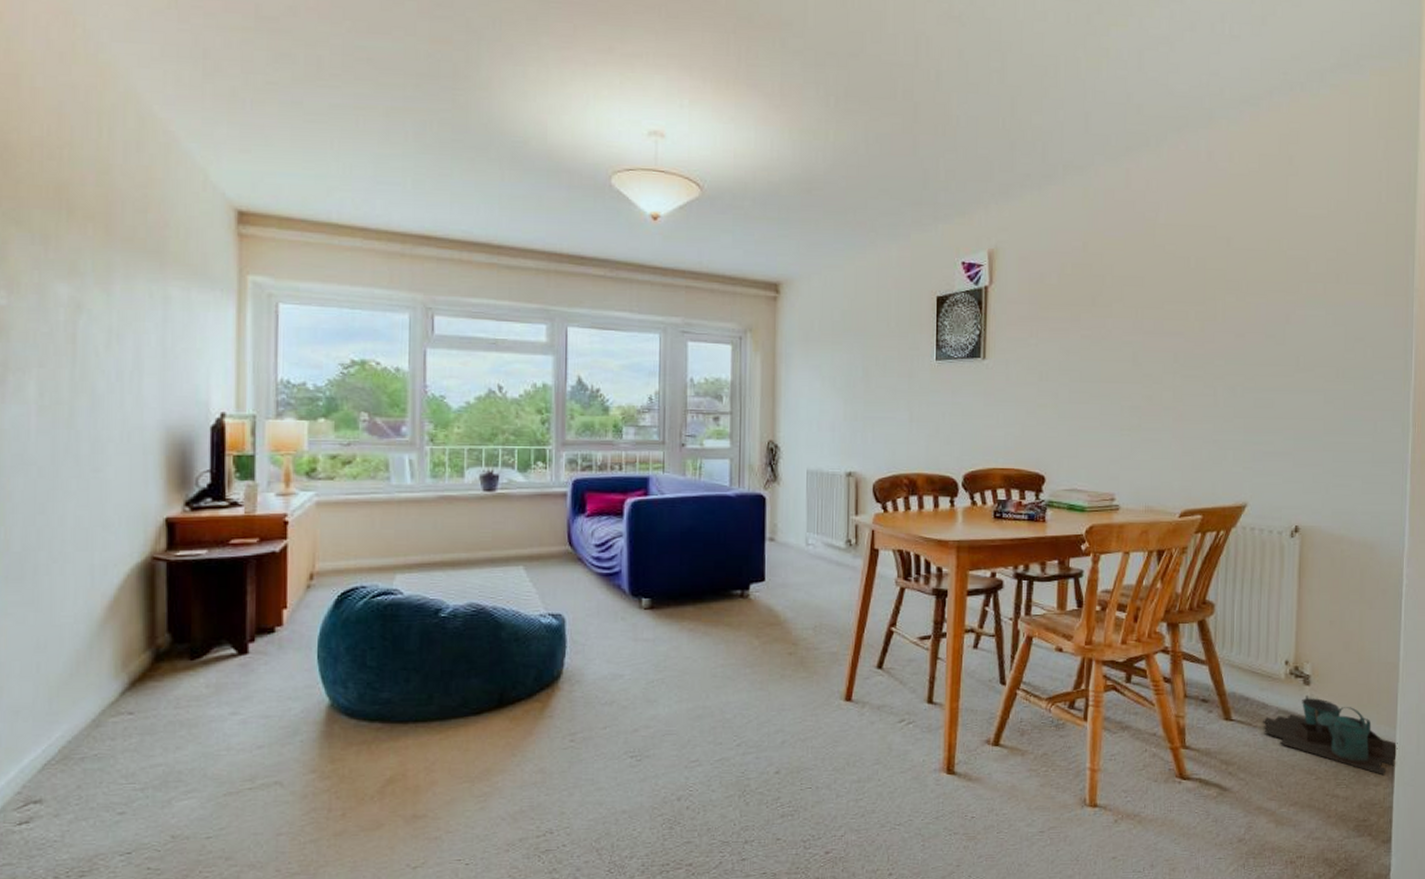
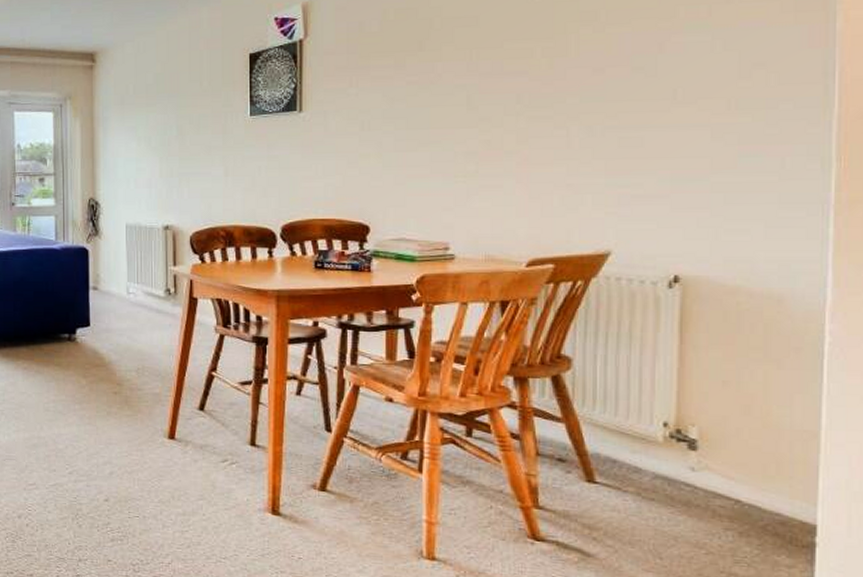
watering can: present [1263,696,1398,776] -> none [635,462,820,557]

